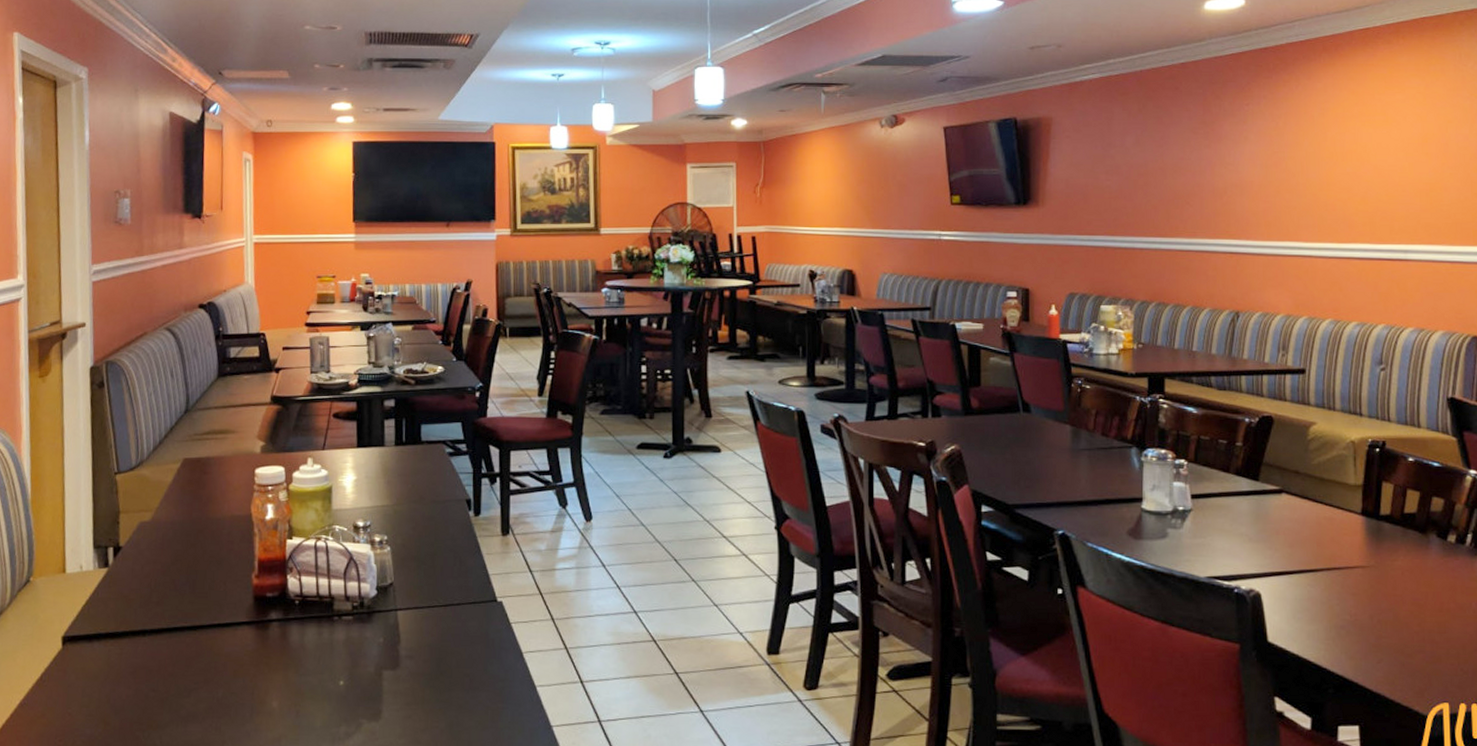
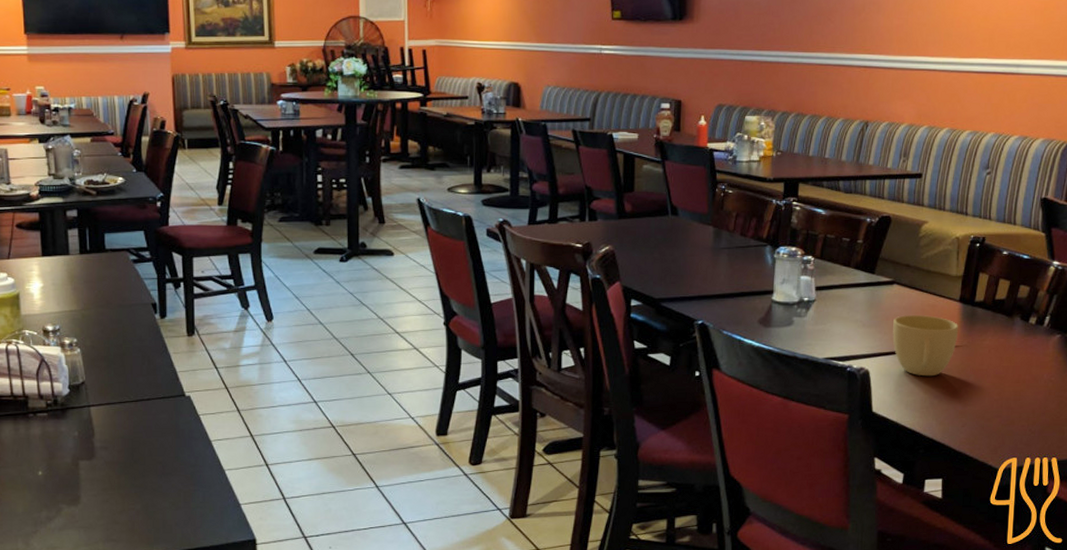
cup: none [1285,529,1364,602] -> present [892,315,959,377]

